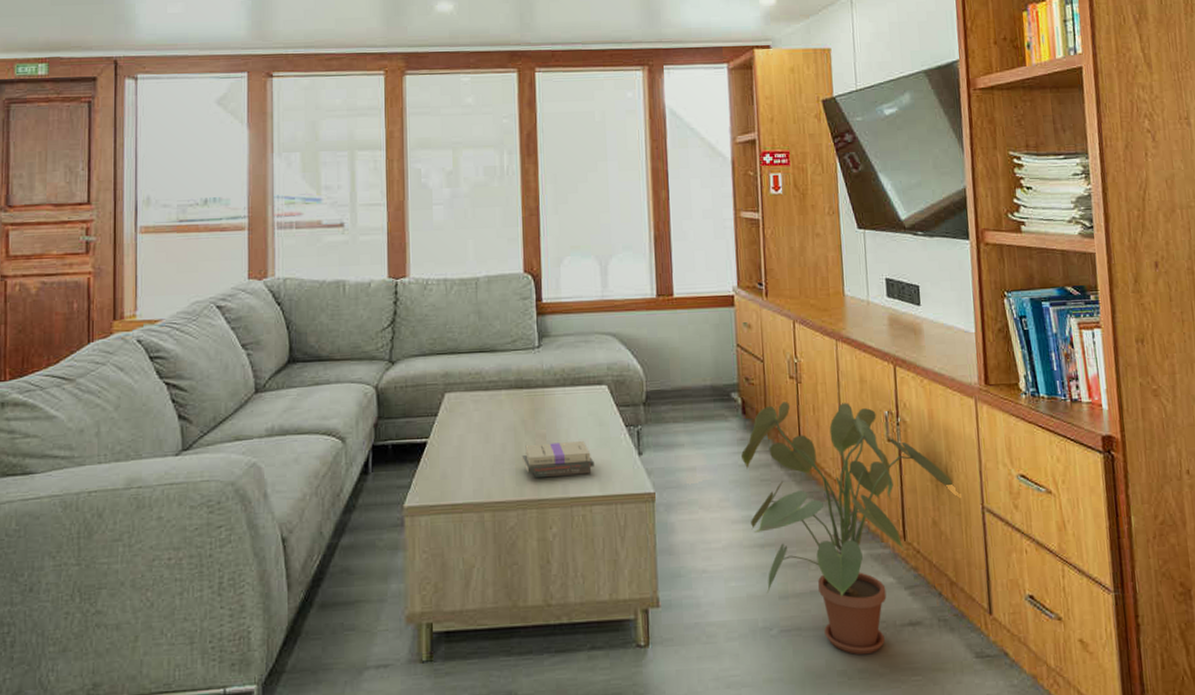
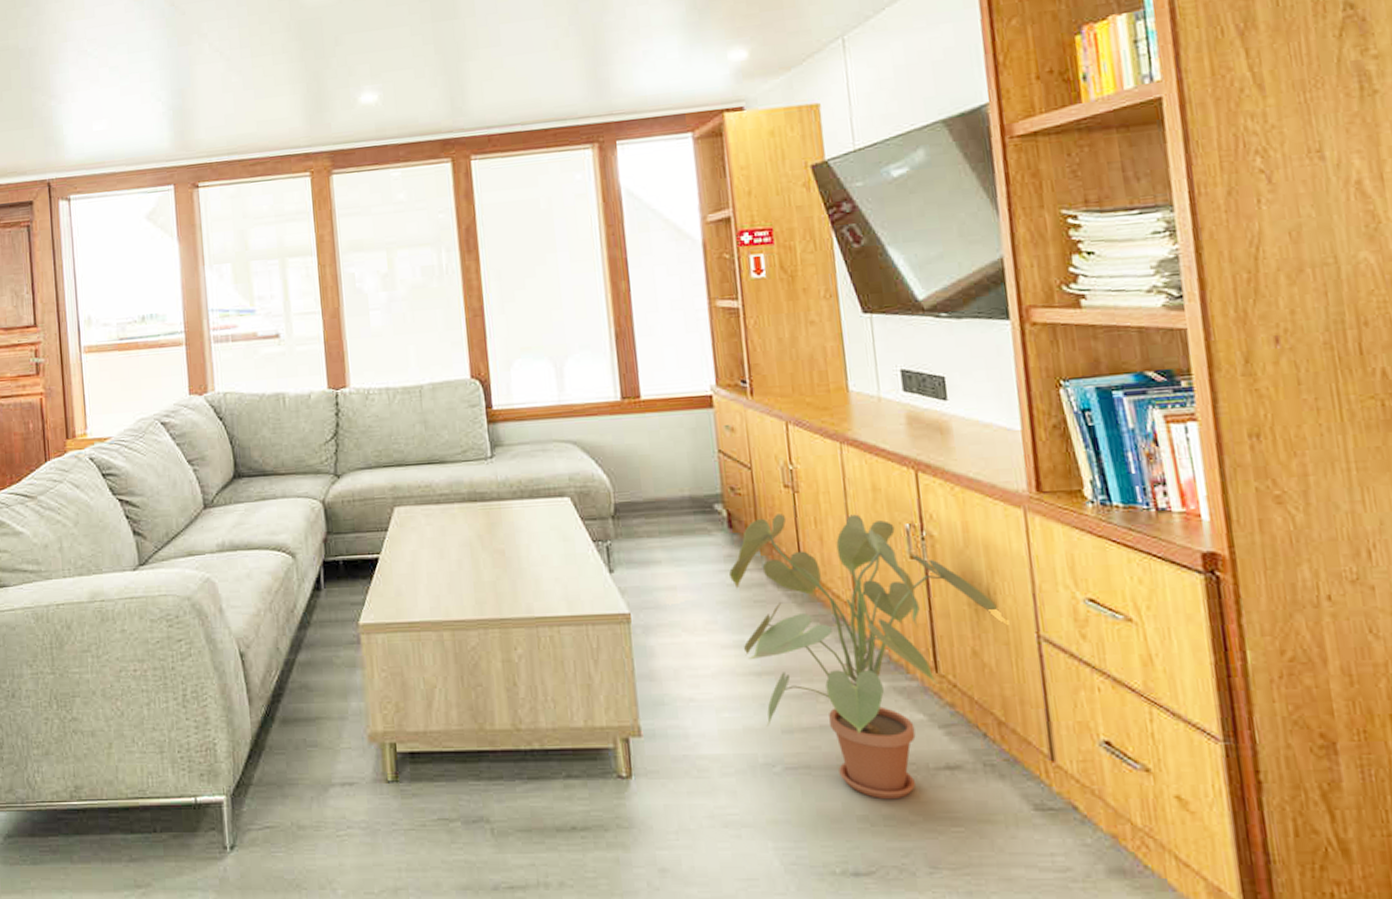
books: present [522,441,594,479] -> none [479,557,560,597]

